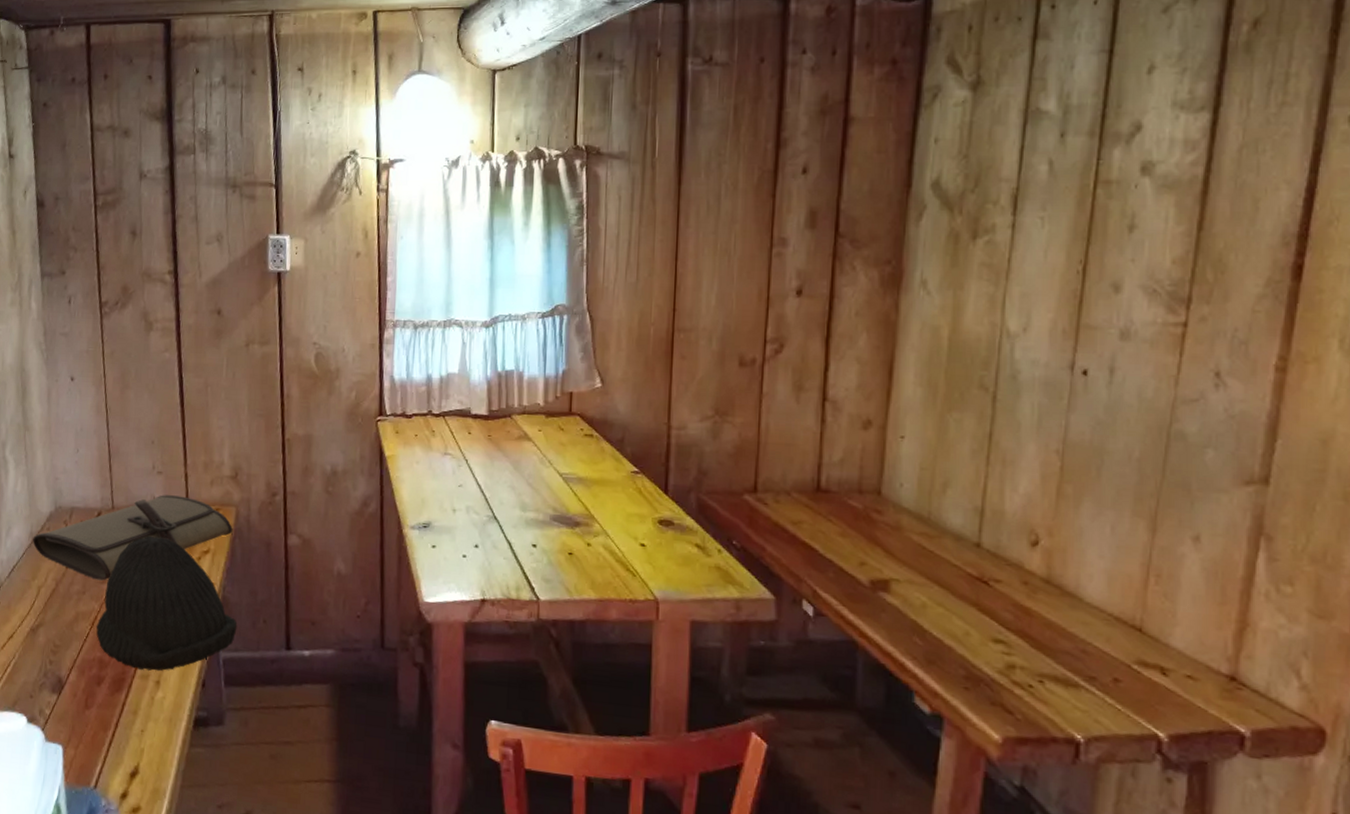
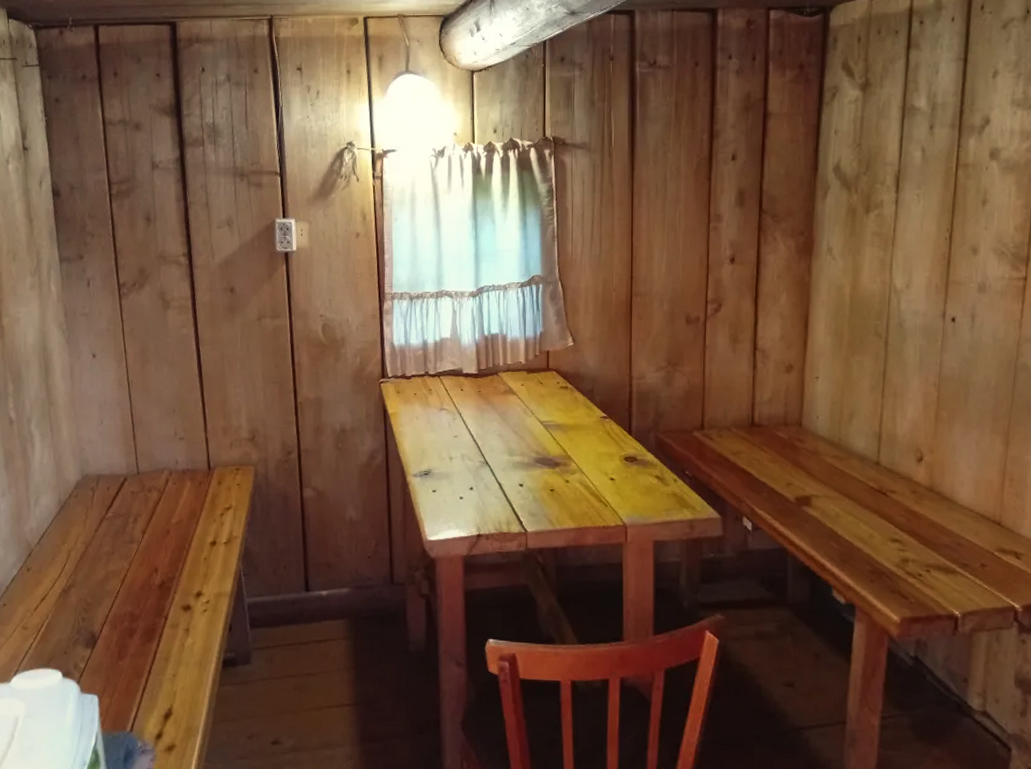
tool roll: present [33,495,233,581] -> none [61,459,252,541]
hat: present [96,536,238,671] -> none [126,497,260,620]

